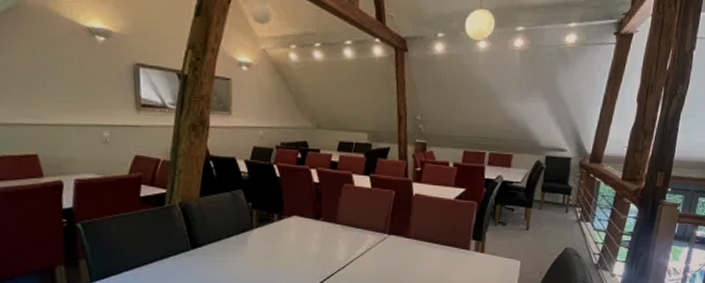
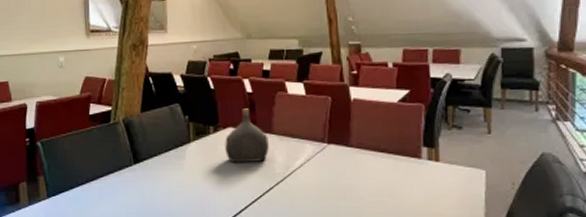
water jug: none [289,198,333,251] -> present [225,108,269,163]

